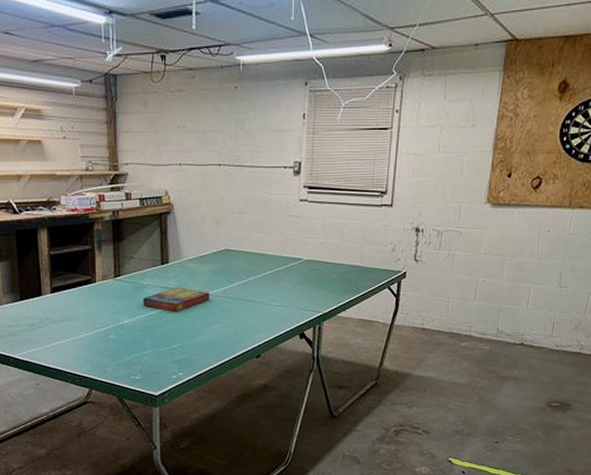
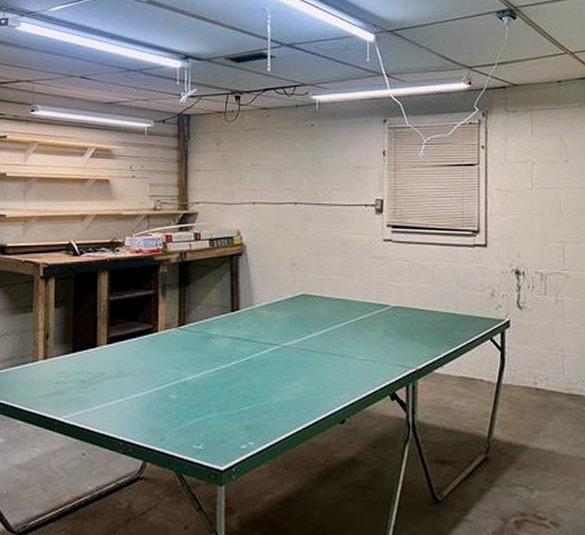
game compilation box: present [143,287,210,312] -> none [210,338,286,367]

